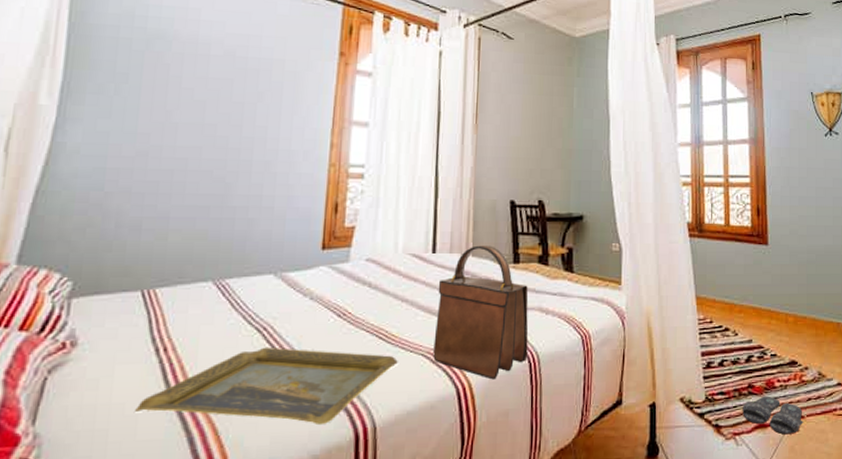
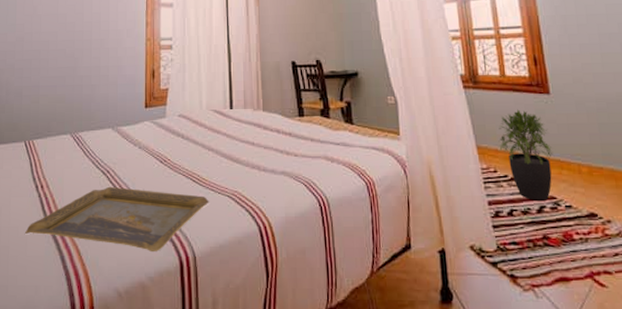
handbag: present [433,245,529,380] -> none [237,101,318,220]
potted plant: none [717,259,766,350] -> present [498,109,555,201]
slippers: present [742,395,804,435] -> none [539,248,613,290]

